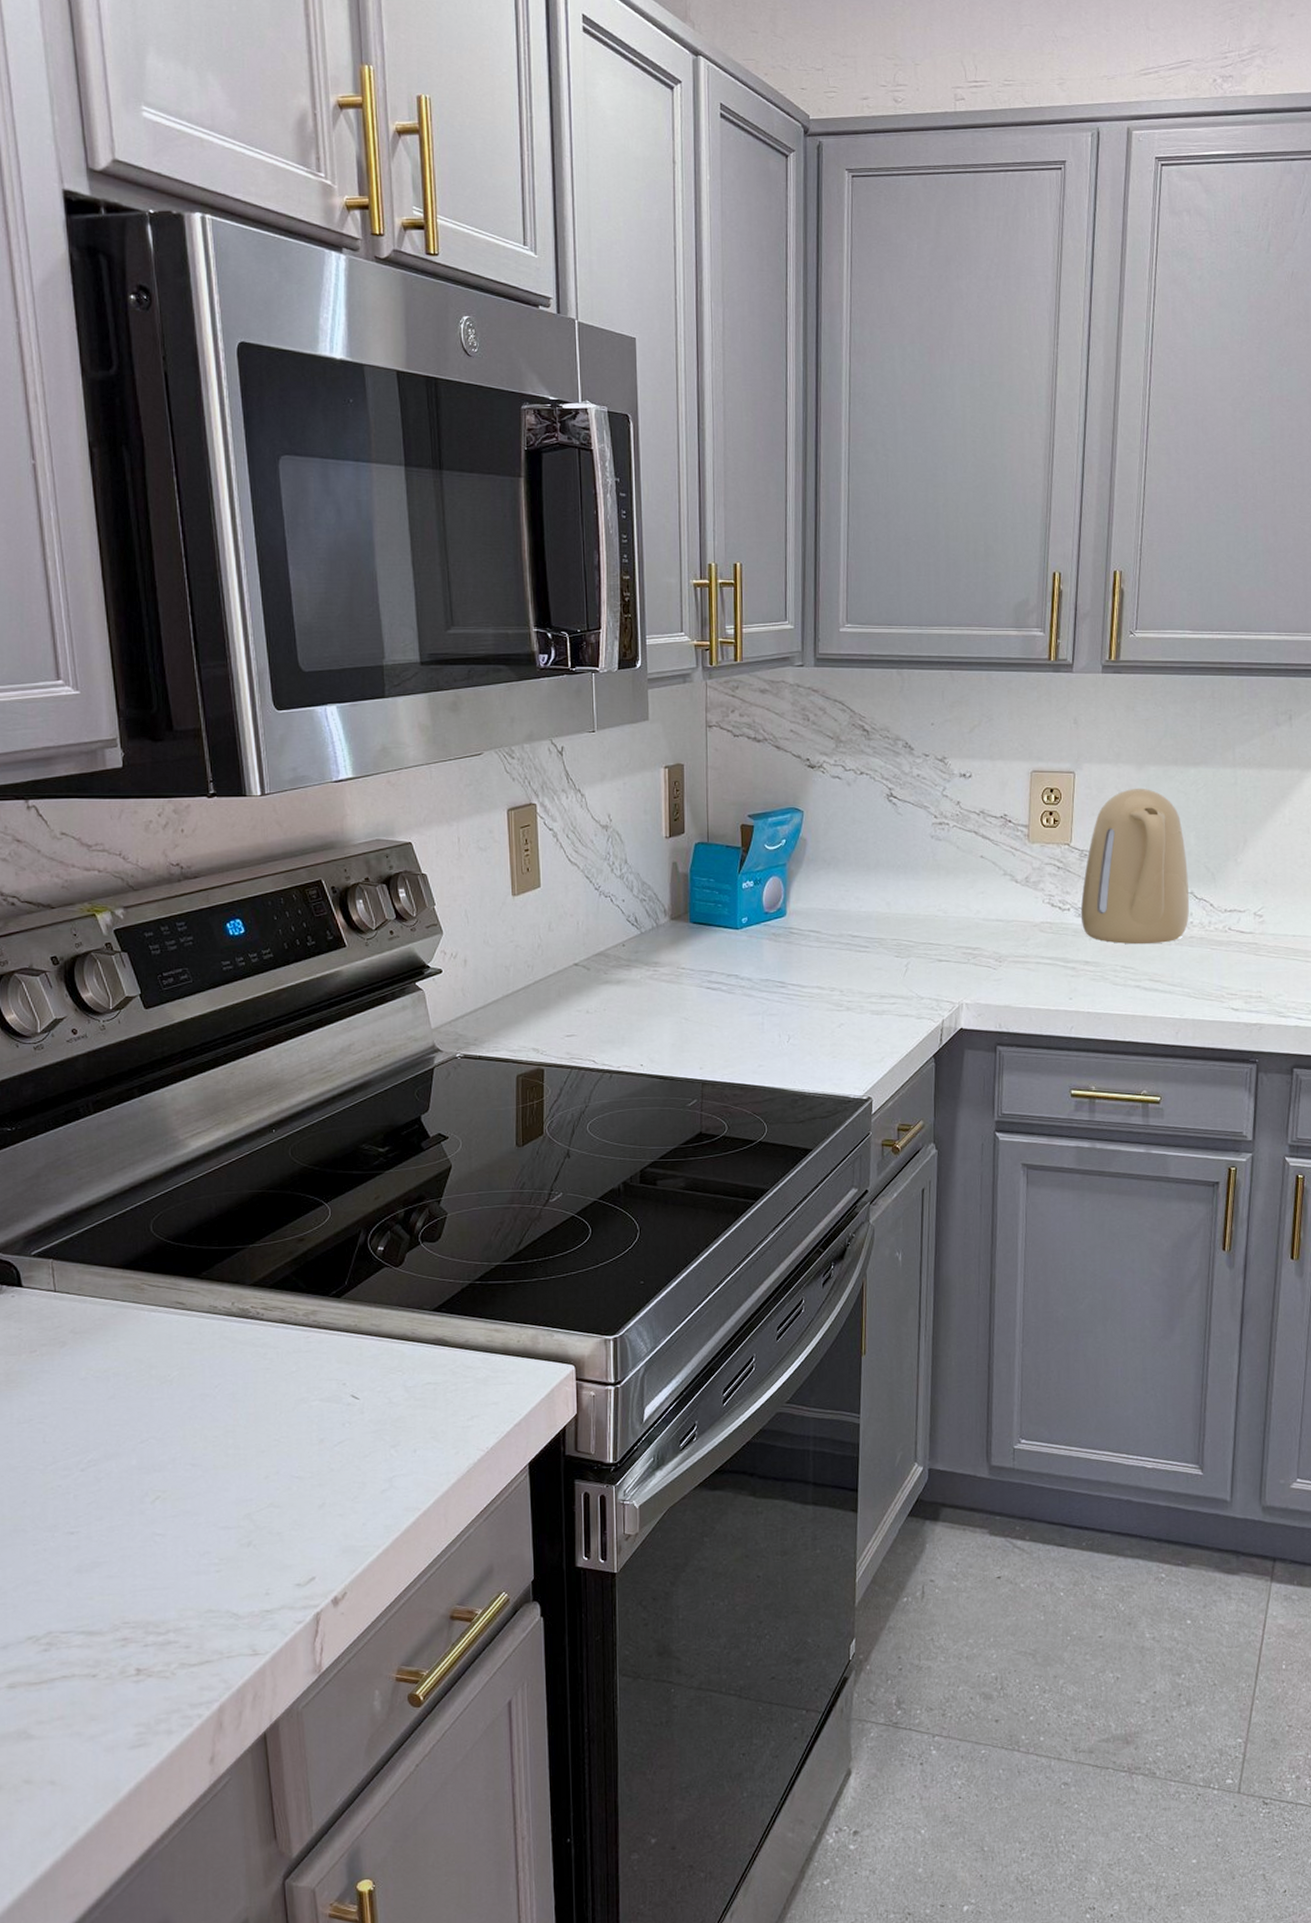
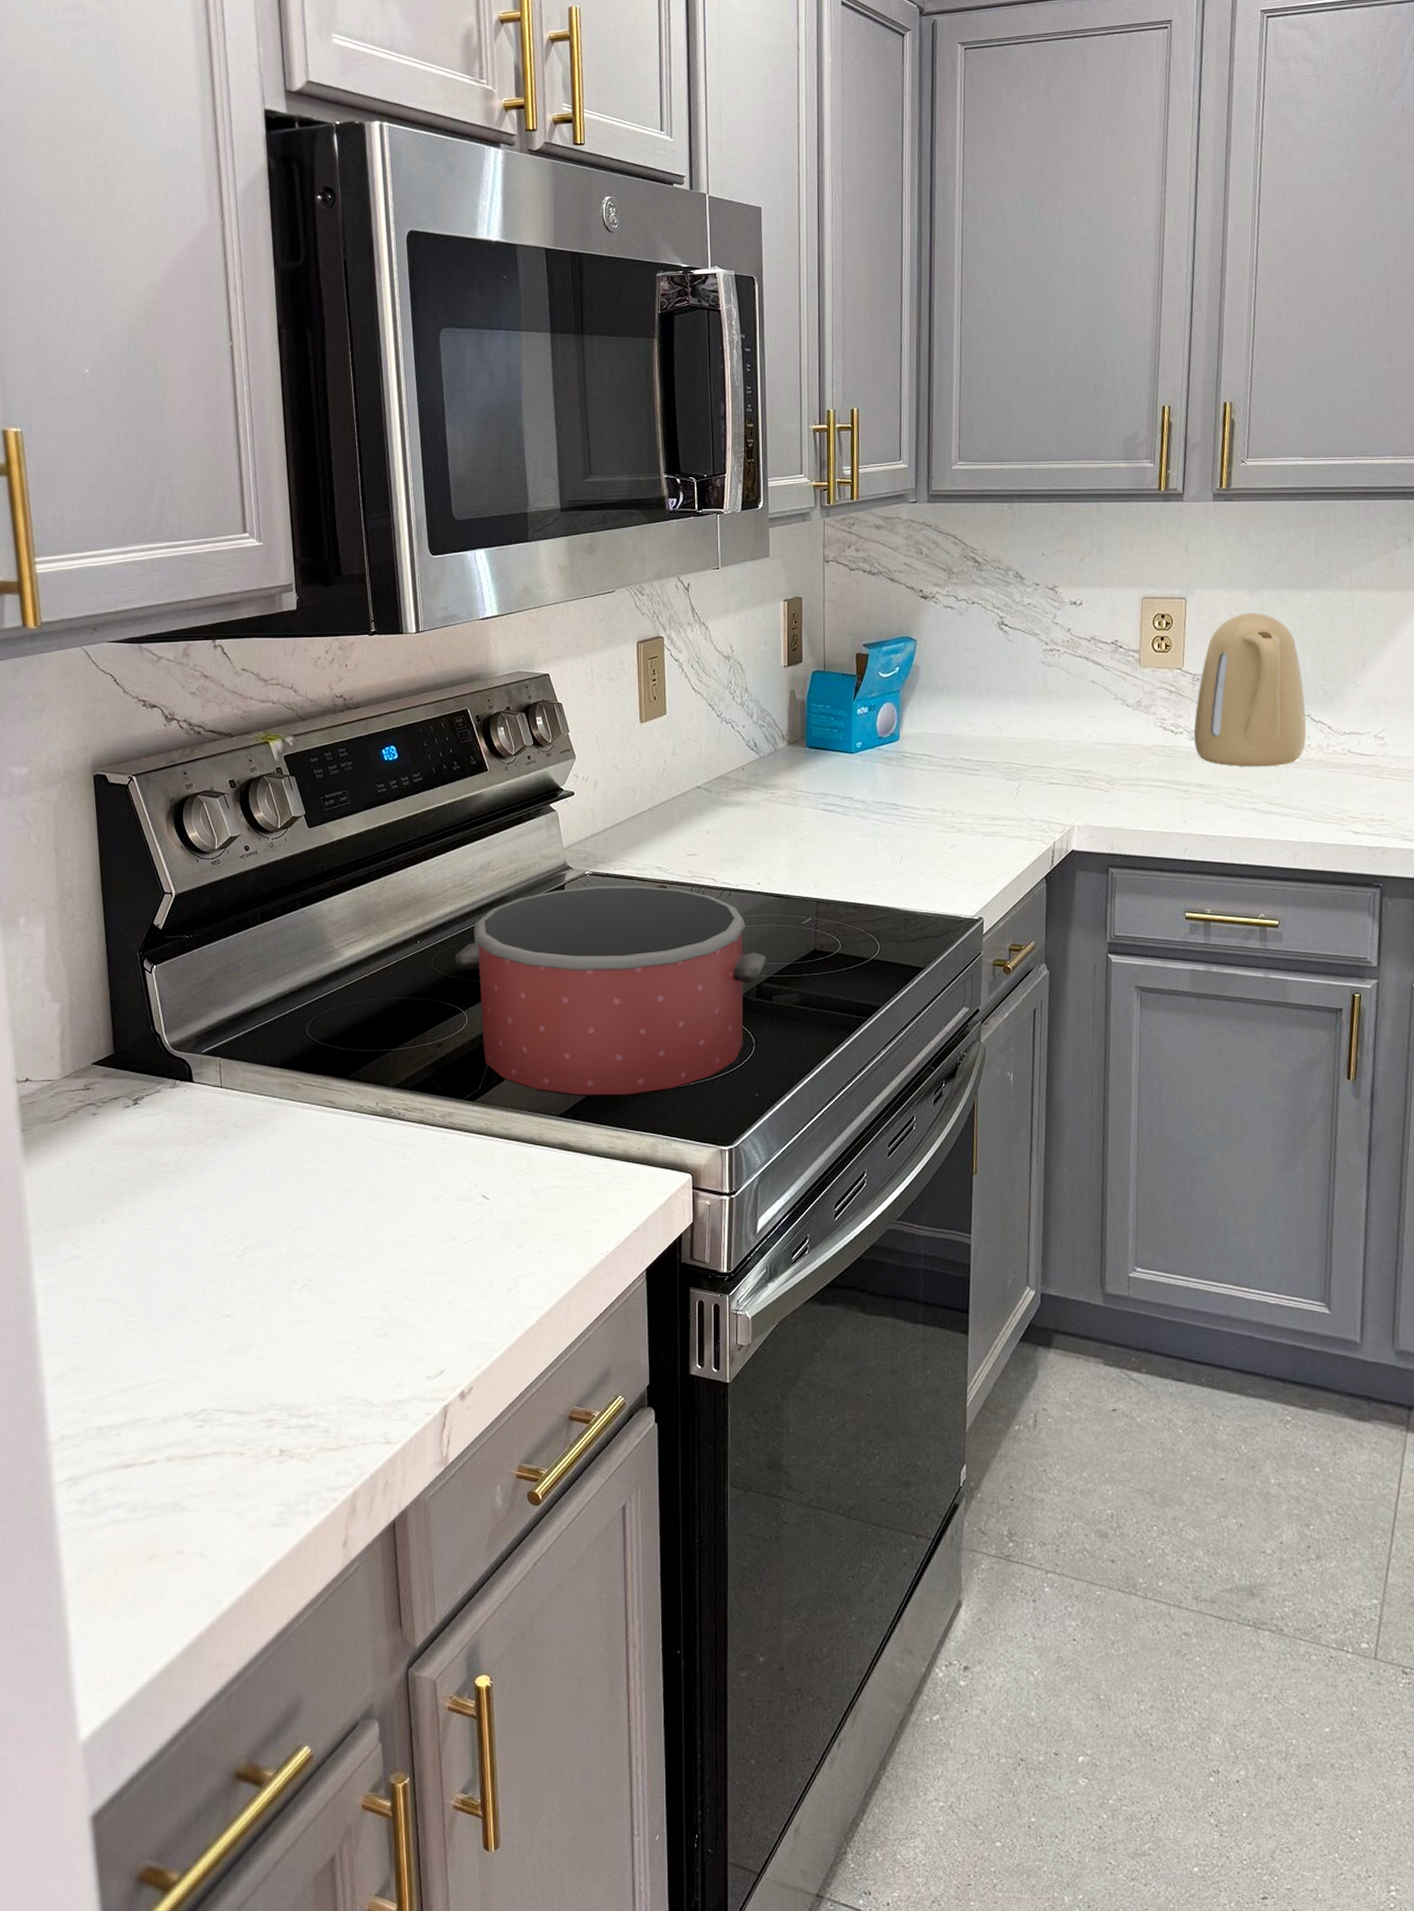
cooking pot: none [314,1069,650,1289] -> present [454,886,766,1096]

